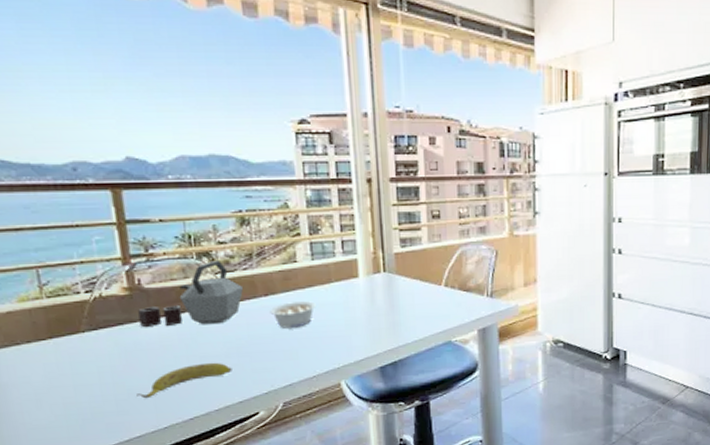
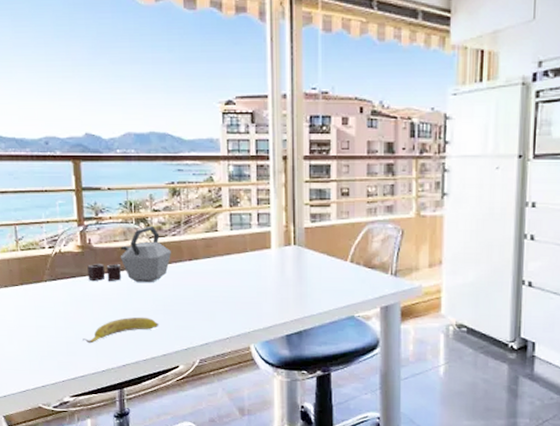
legume: present [270,301,316,328] -> none [193,268,232,292]

